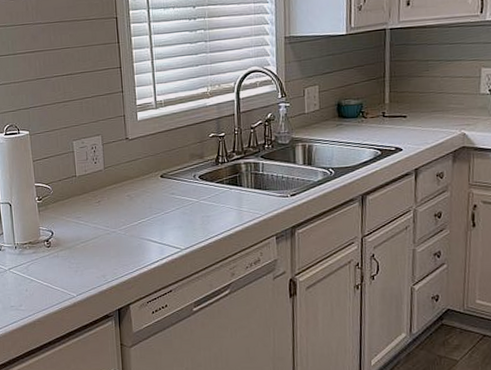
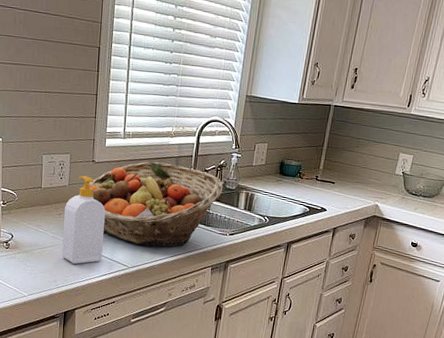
soap bottle: none [103,156,151,254] -> present [62,175,106,264]
fruit basket: none [125,127,275,222] -> present [89,161,223,247]

